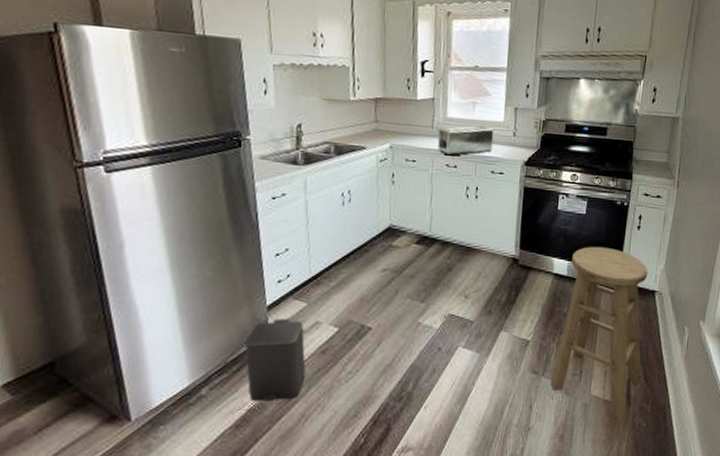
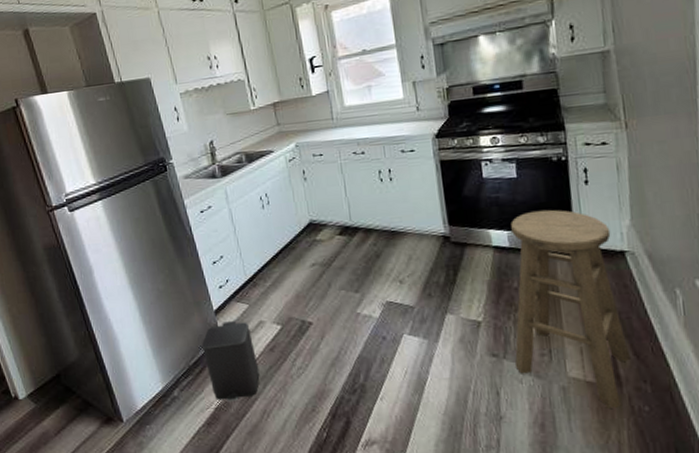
toaster: present [437,125,494,156] -> none [338,107,398,144]

